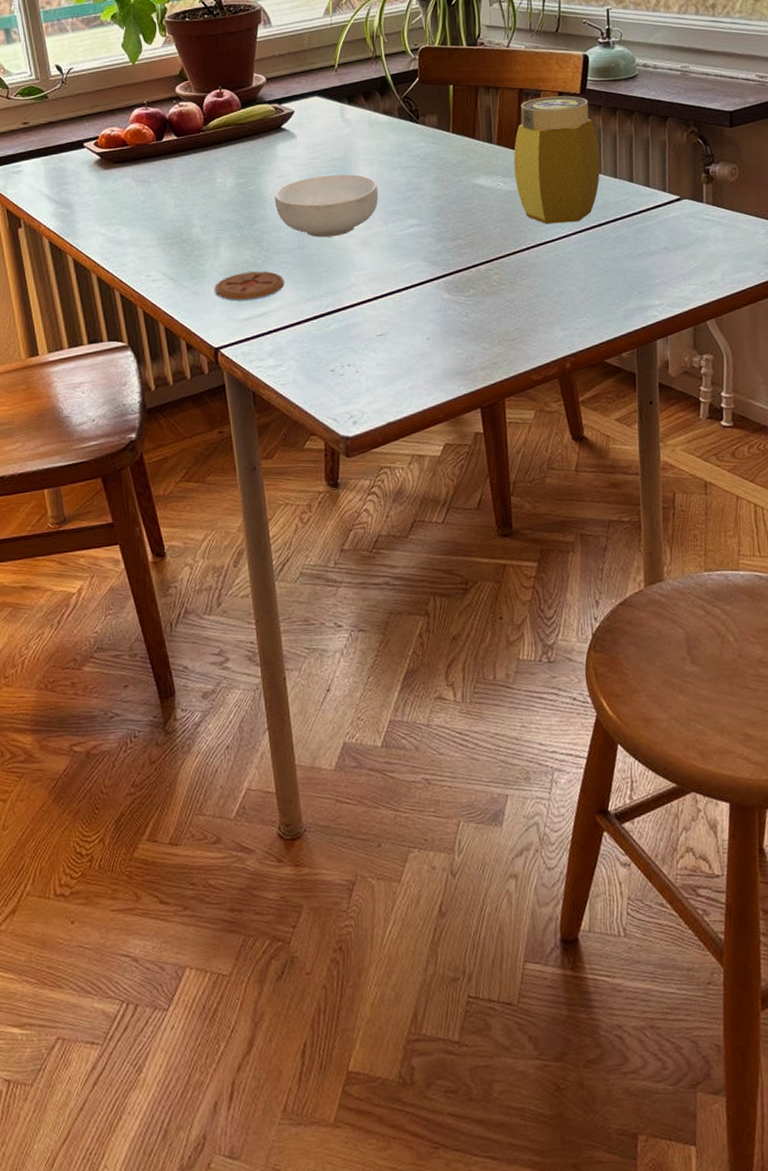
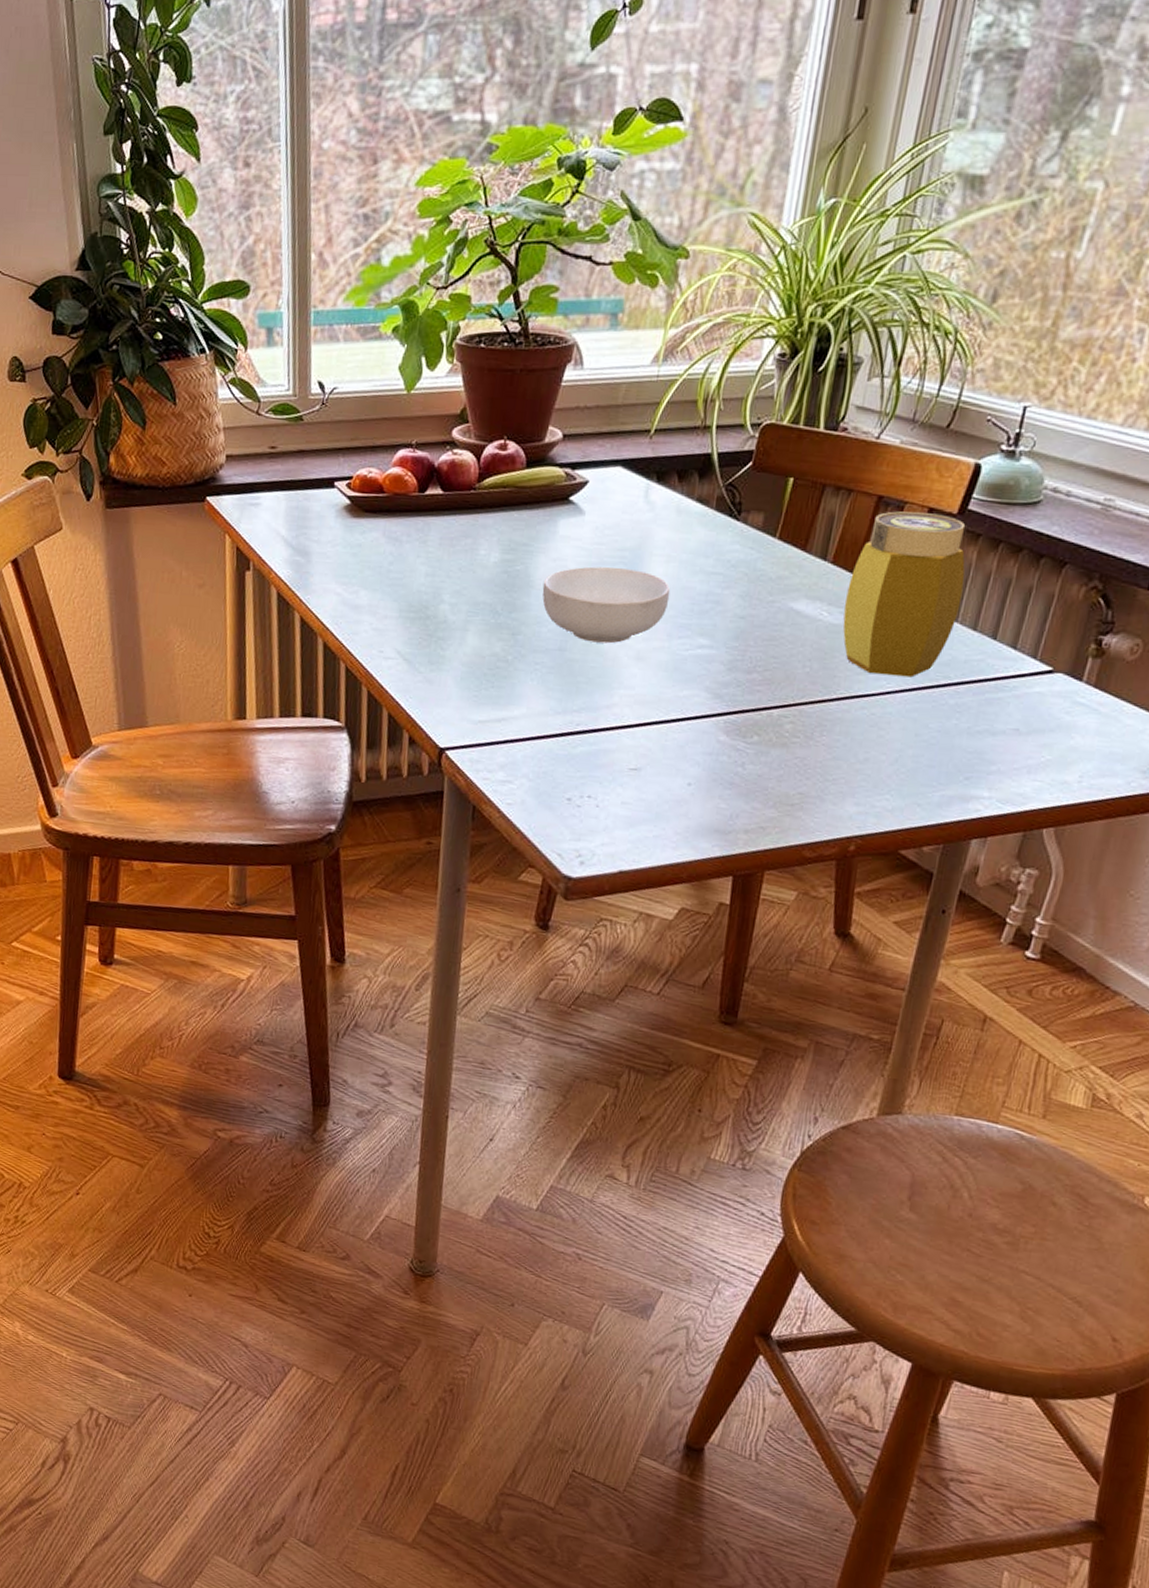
coaster: present [214,271,285,300] -> none [452,667,535,700]

